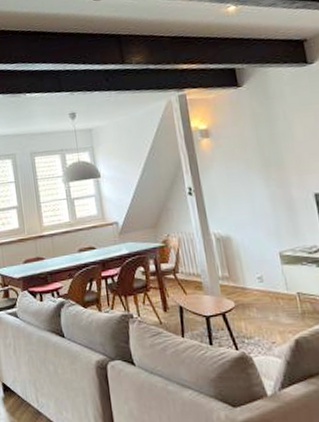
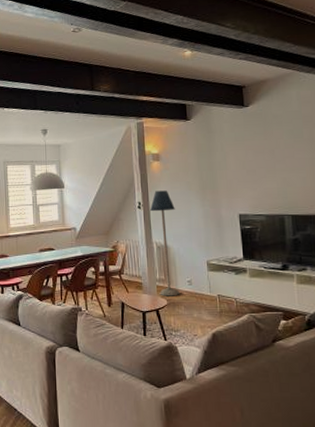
floor lamp: none [203,171,250,297] -> present [150,190,181,296]

